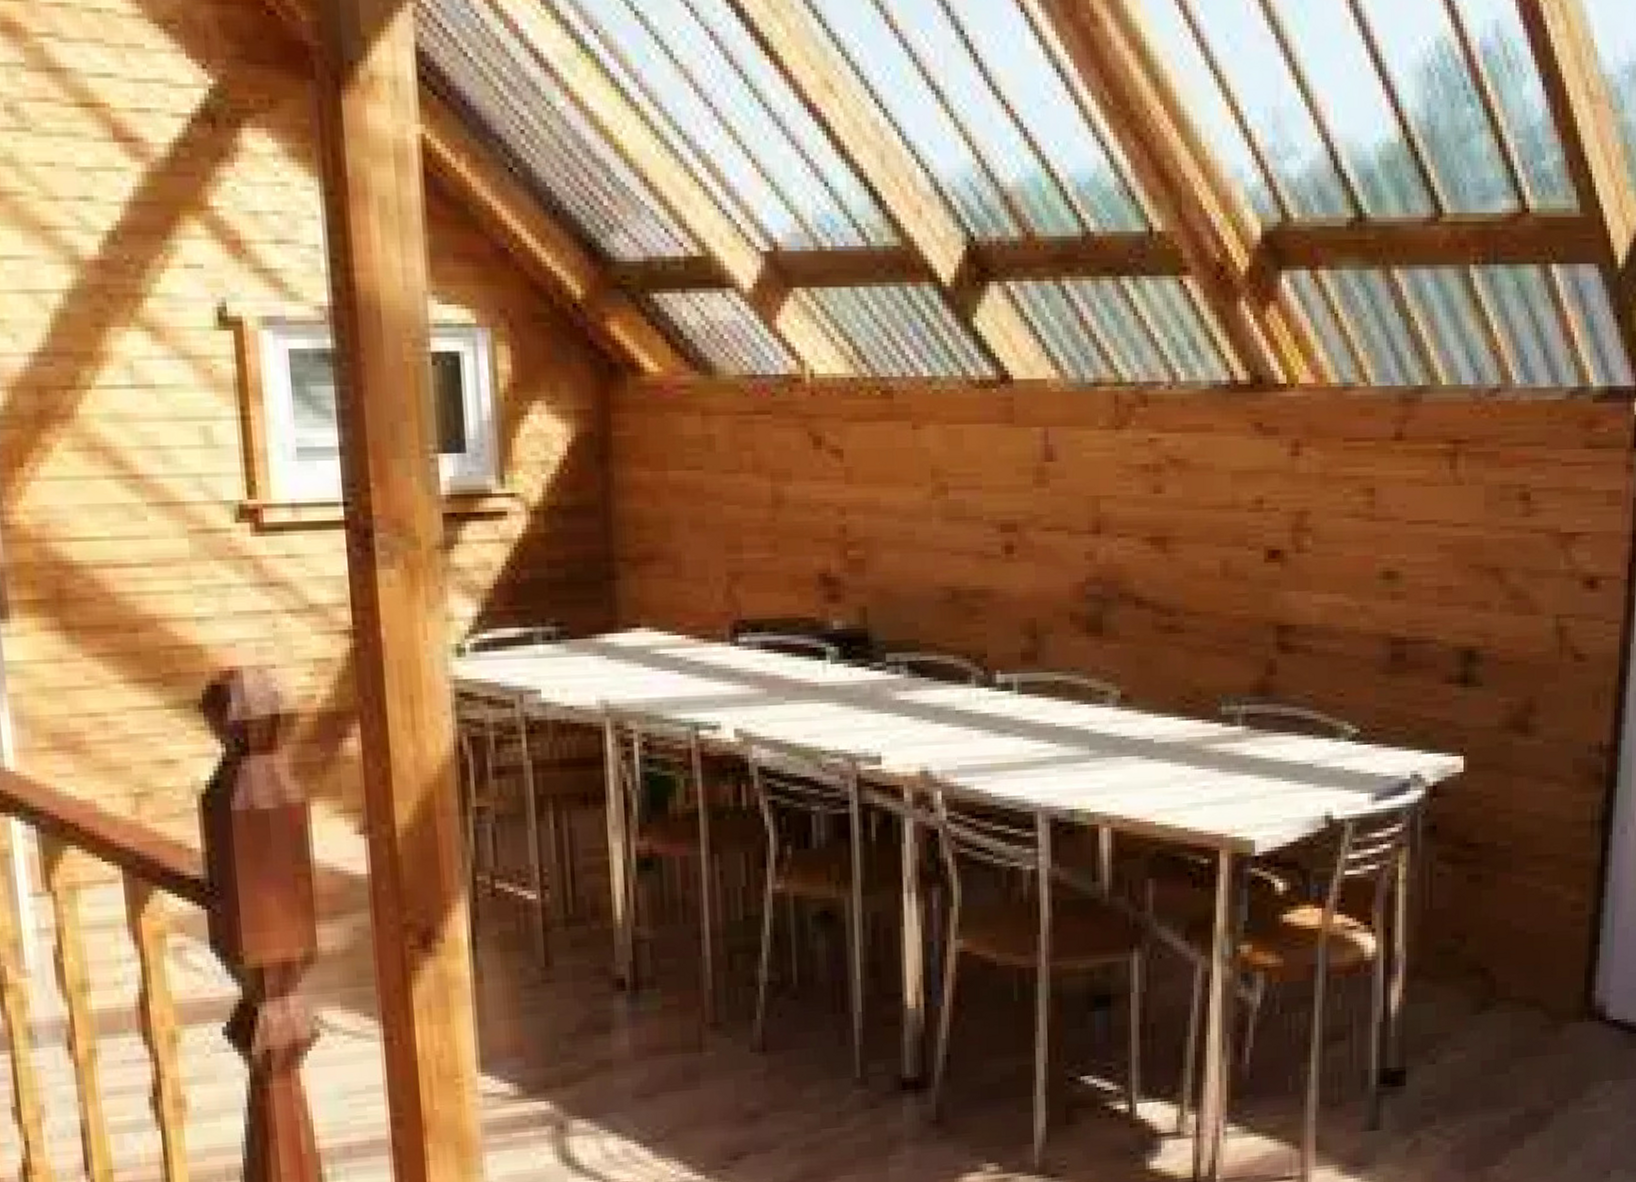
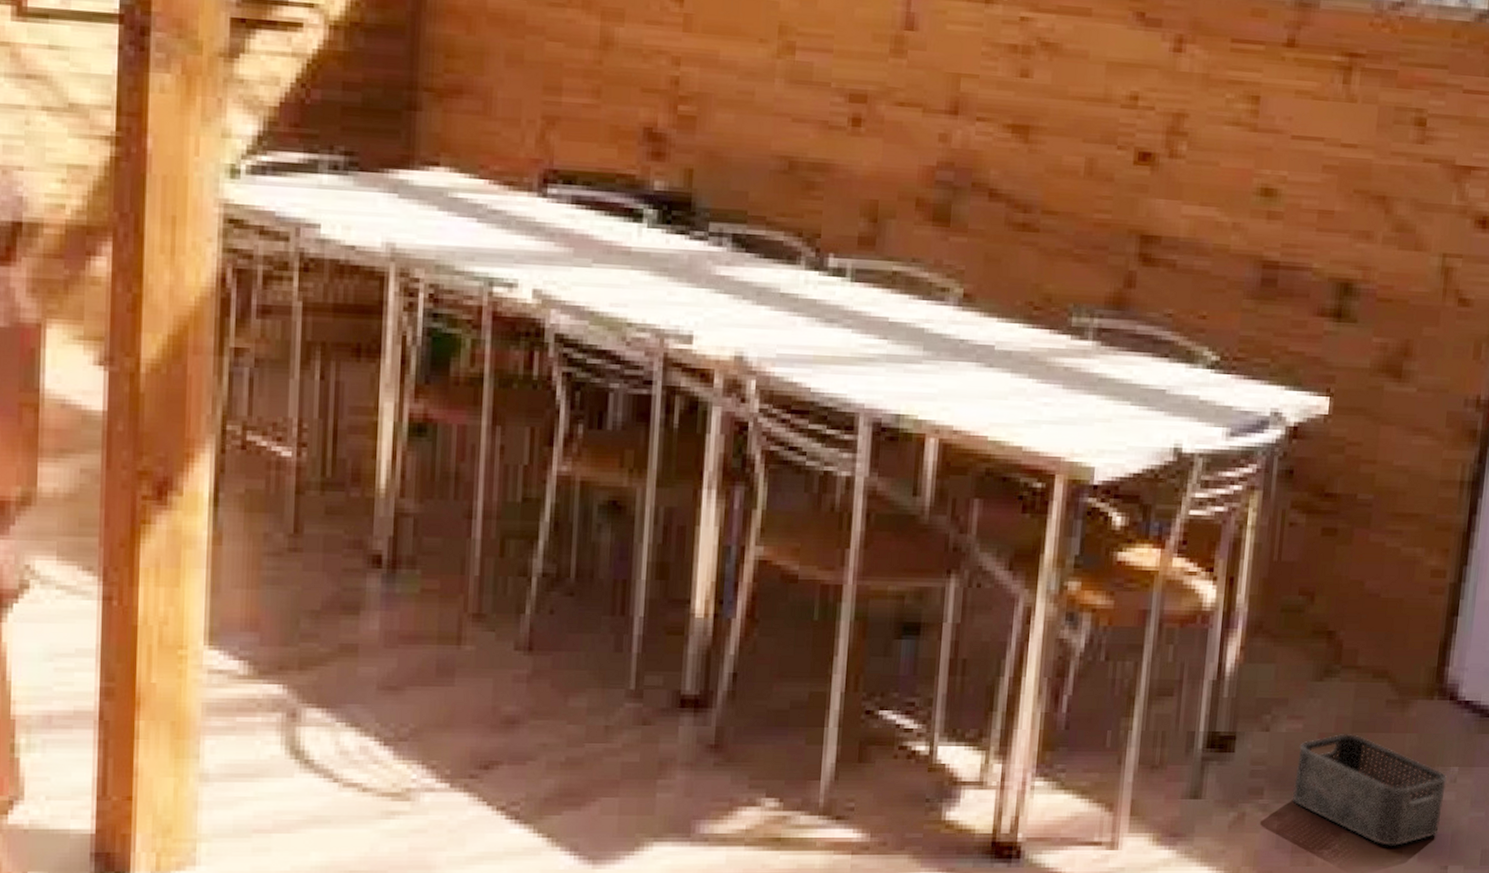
storage bin: none [1463,1059,1603,1158] -> present [1293,733,1447,846]

